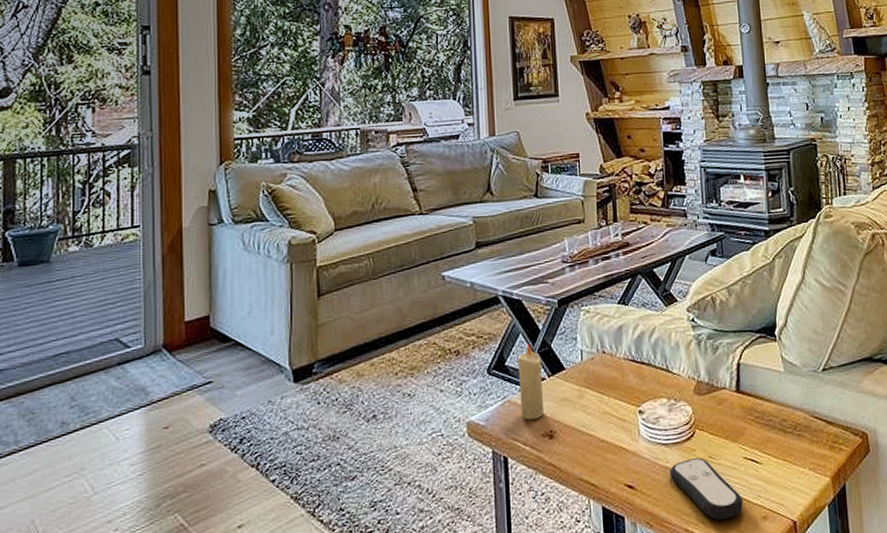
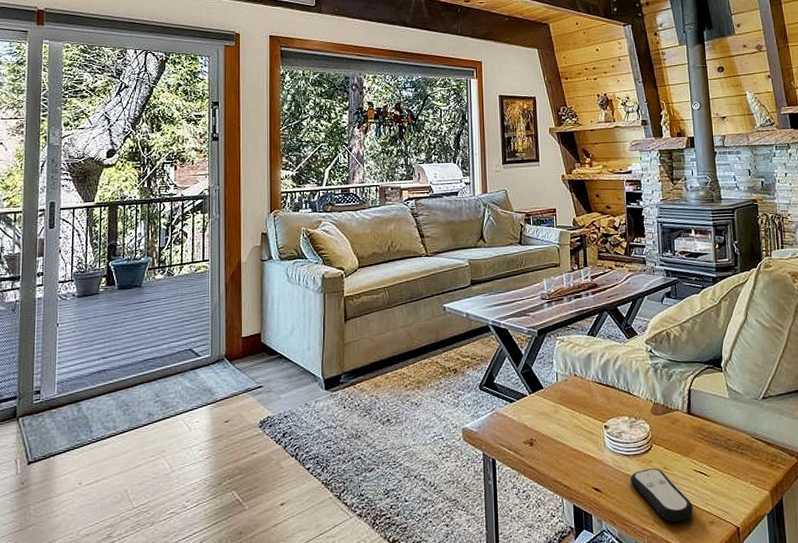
candle: present [517,343,545,421] -> none [504,365,526,430]

